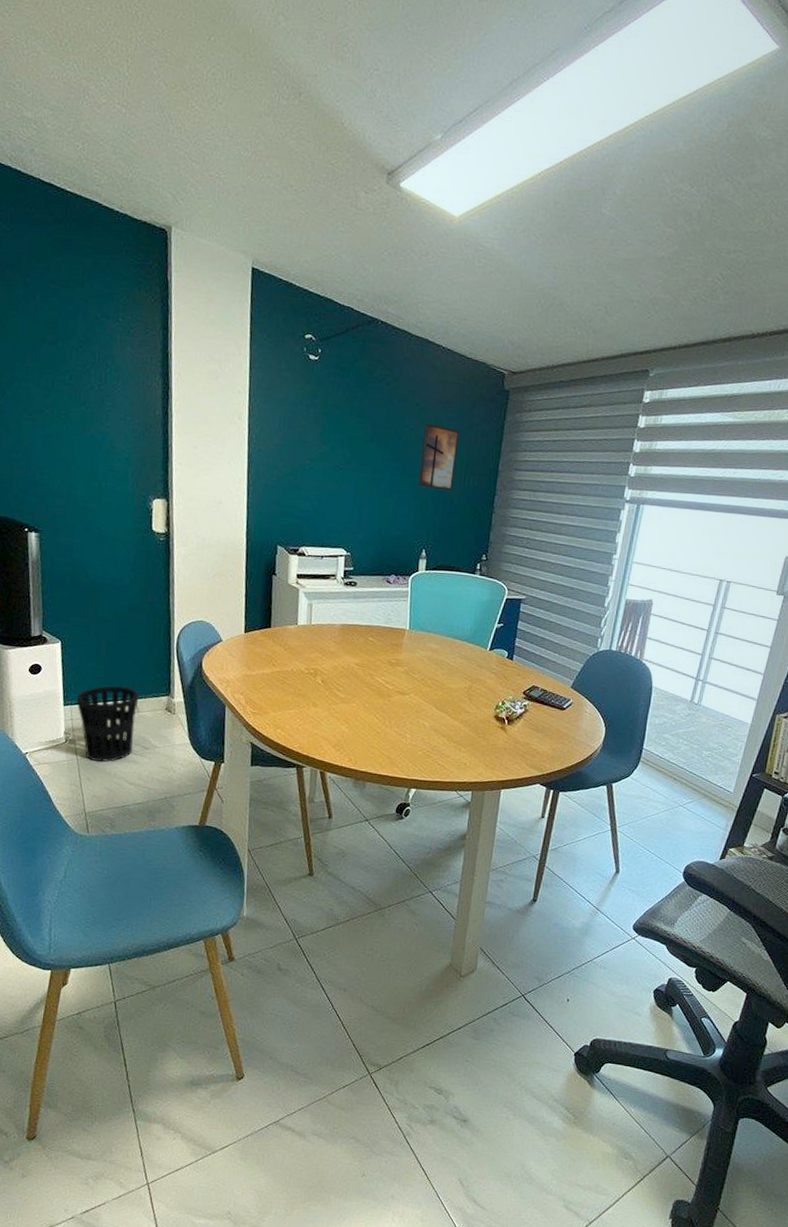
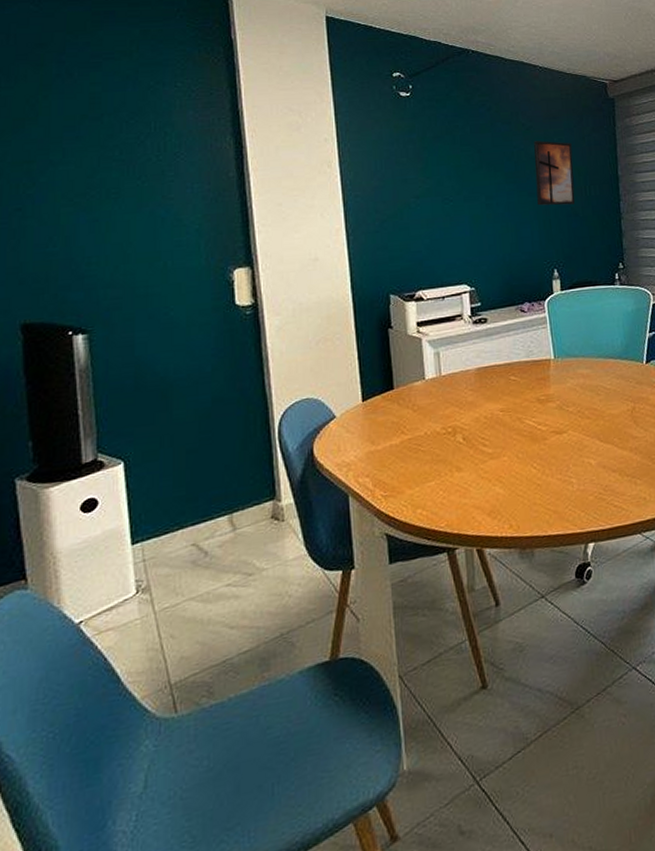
wastebasket: present [76,686,139,762] -> none [149,500,234,610]

